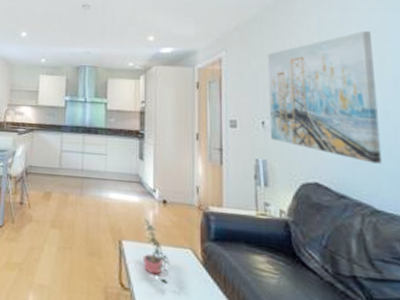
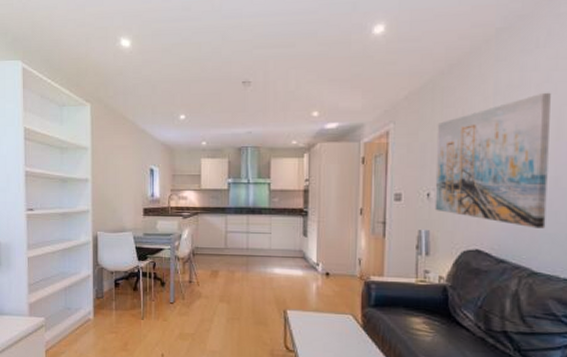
potted plant: present [142,218,170,284] -> none [306,289,332,345]

